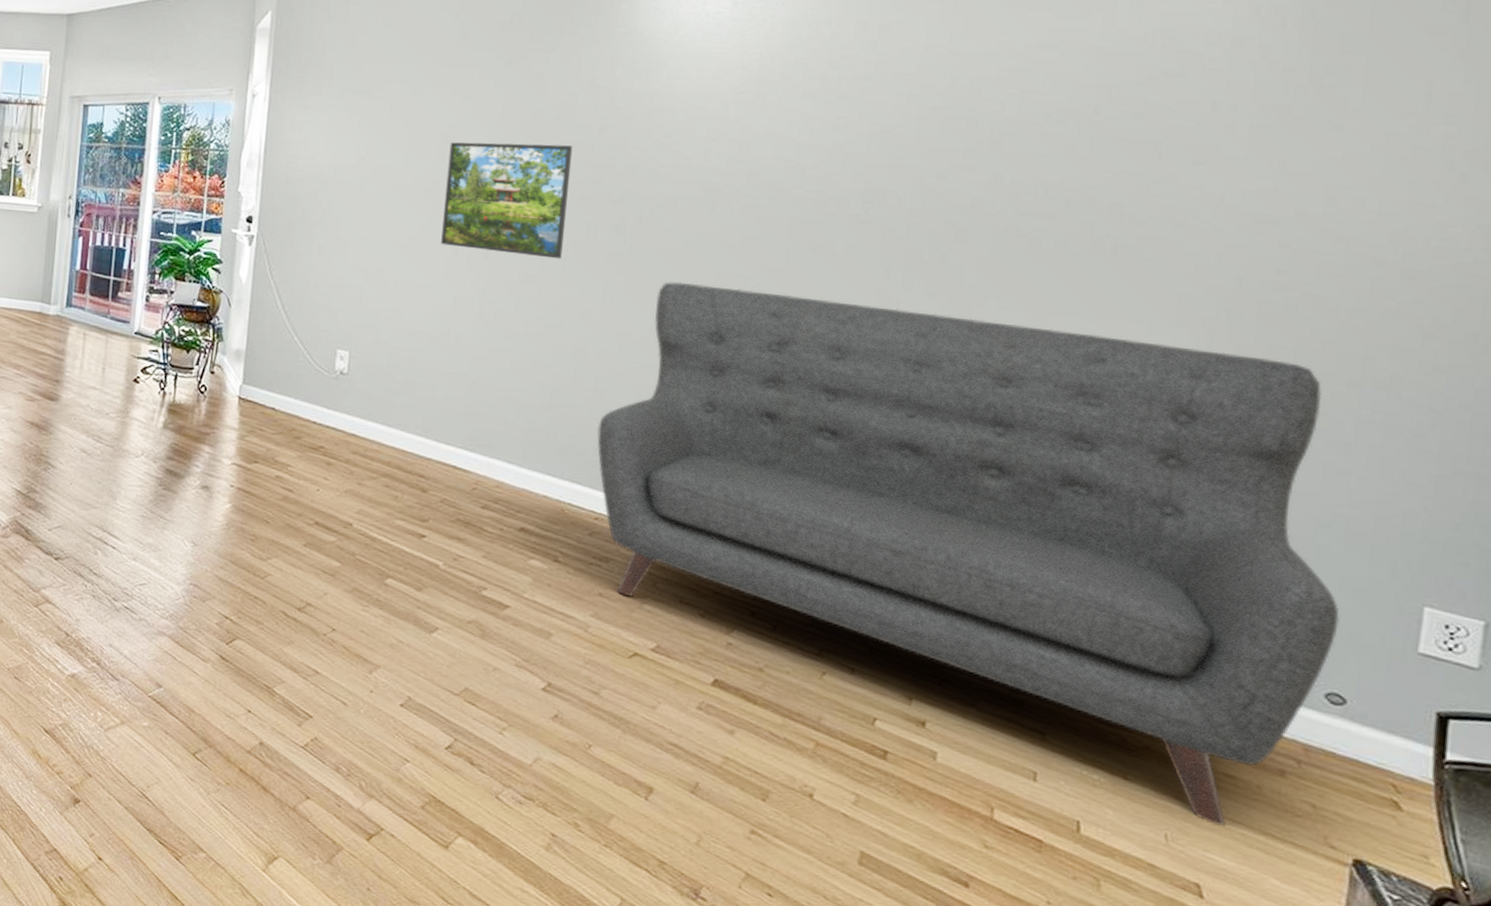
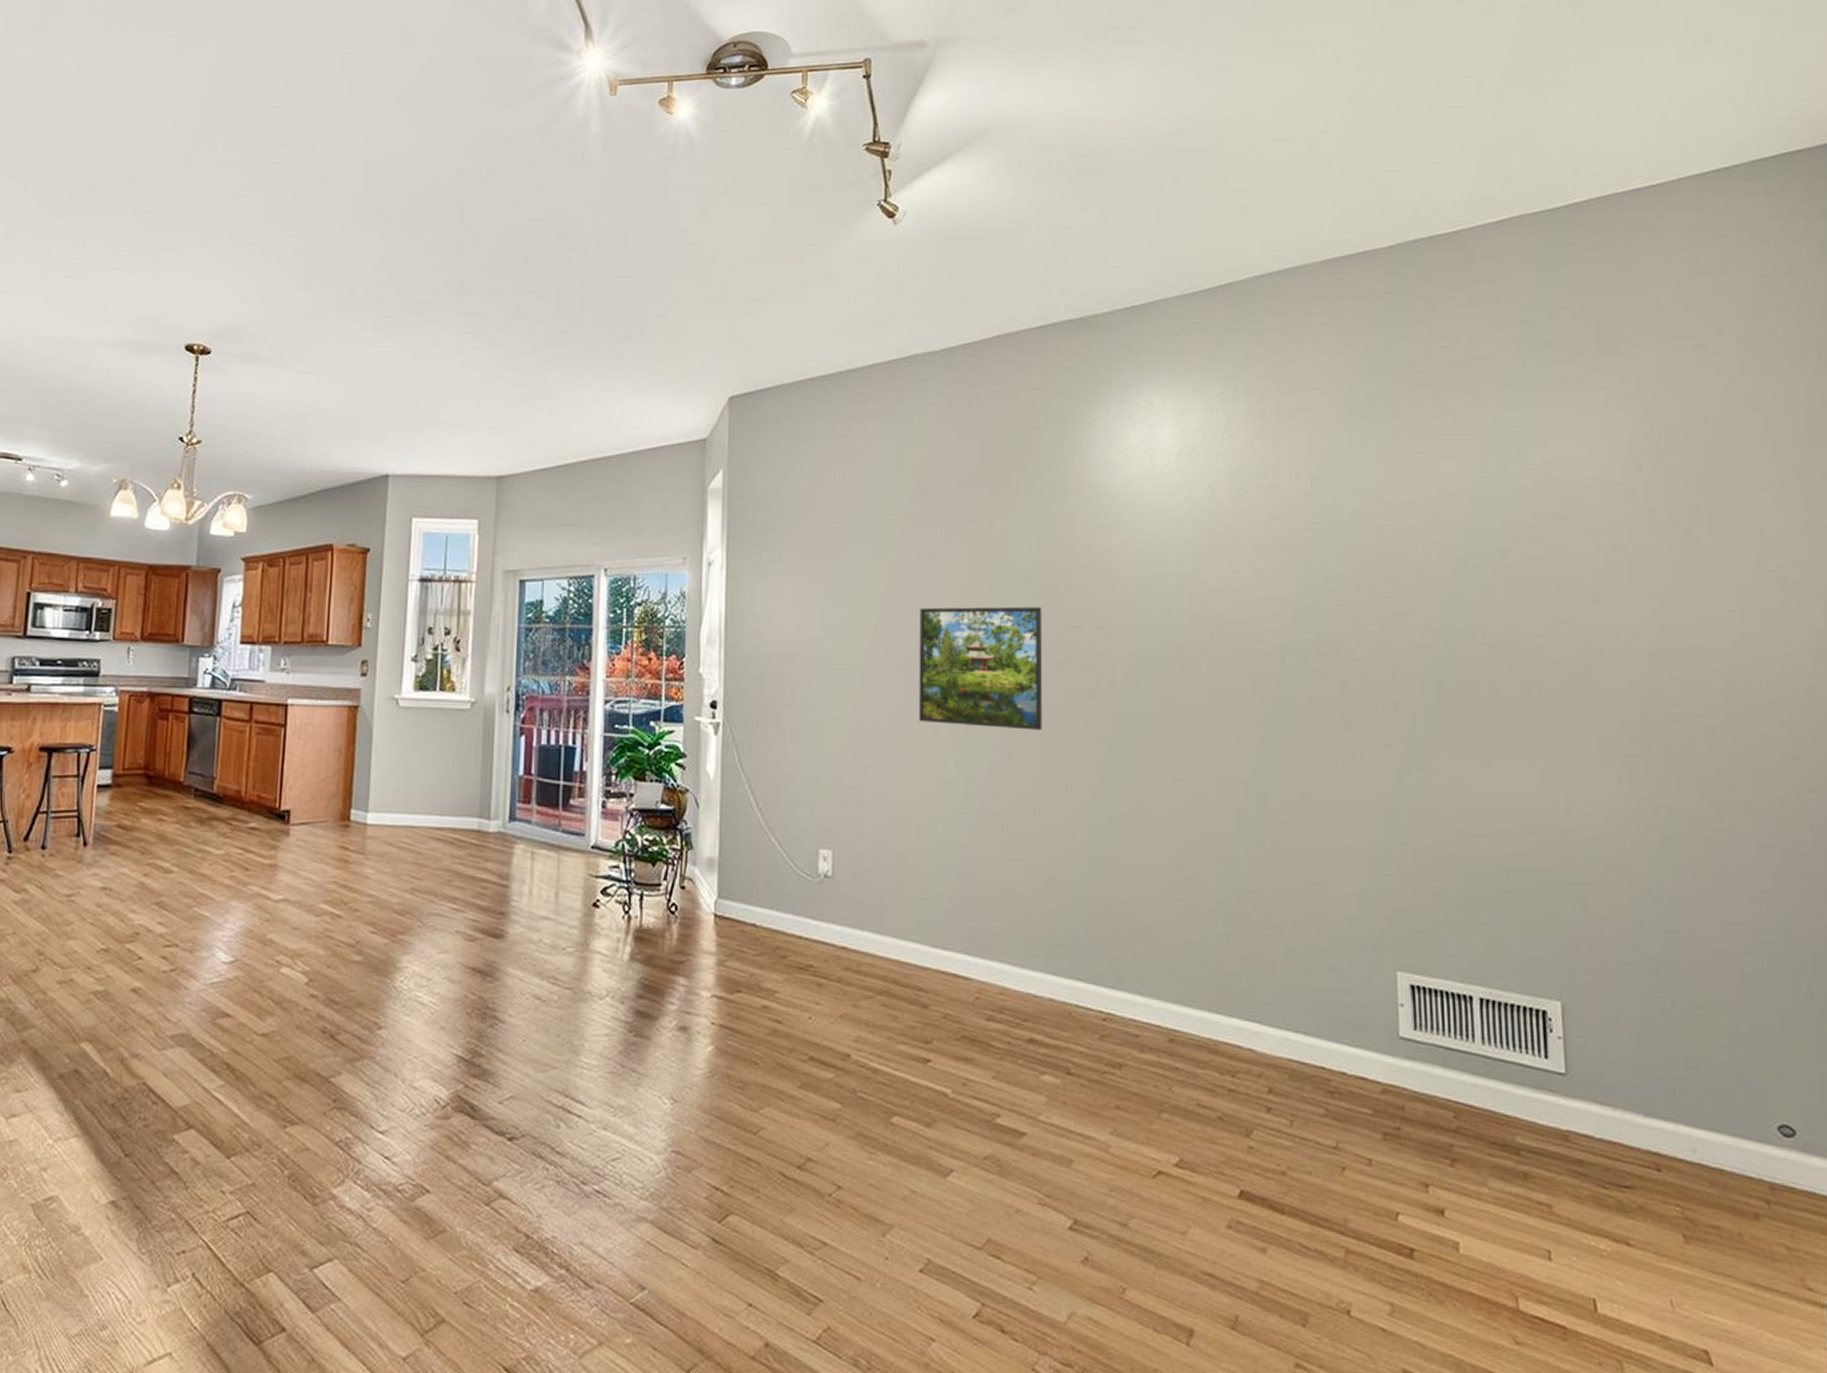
sofa: present [597,281,1340,826] -> none [1095,747,1777,1282]

